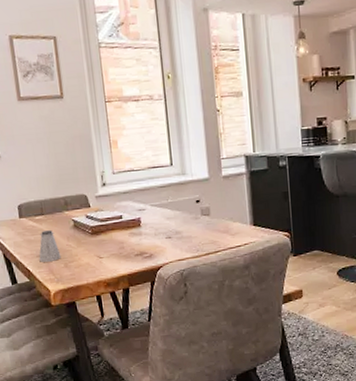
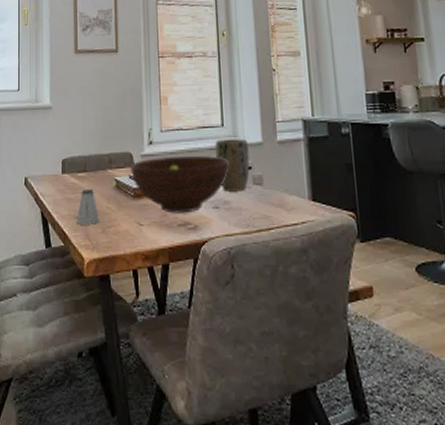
fruit bowl: none [86,192,179,246] -> present [131,155,229,214]
plant pot: none [165,176,198,223] -> present [215,139,250,192]

